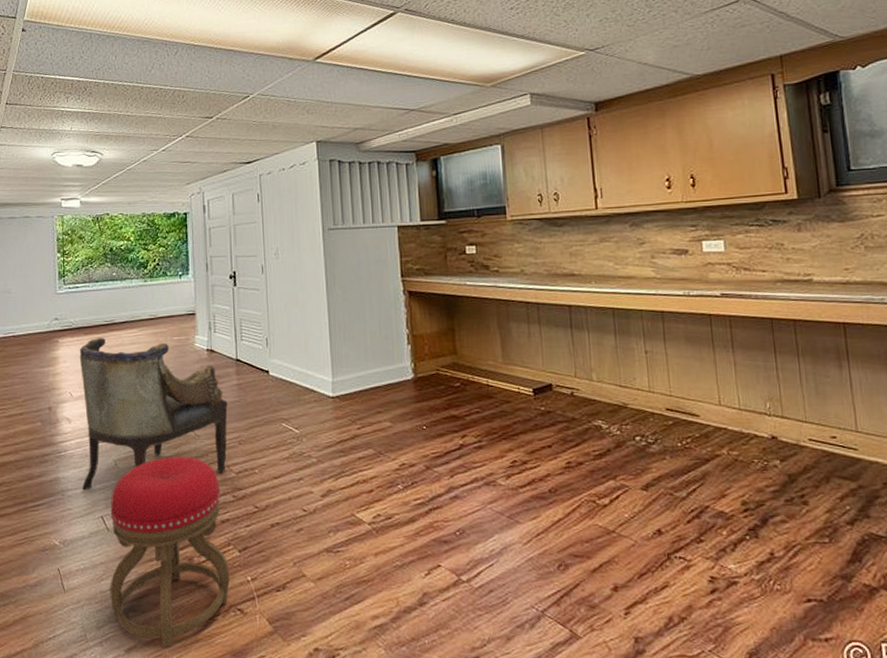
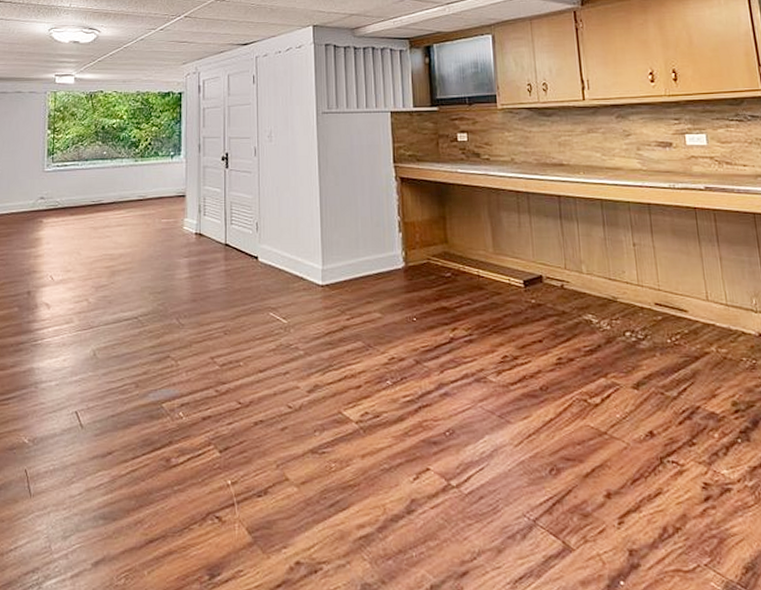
armchair: present [79,337,228,491] -> none [57,218,214,383]
stool: present [110,456,230,648] -> none [79,347,208,561]

